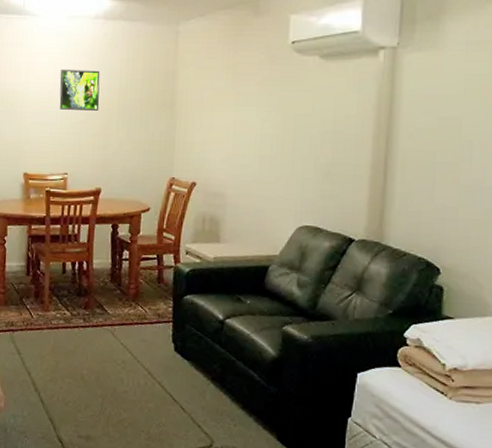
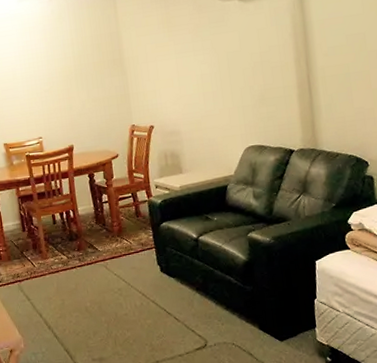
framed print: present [59,69,100,111] -> none [19,43,59,83]

